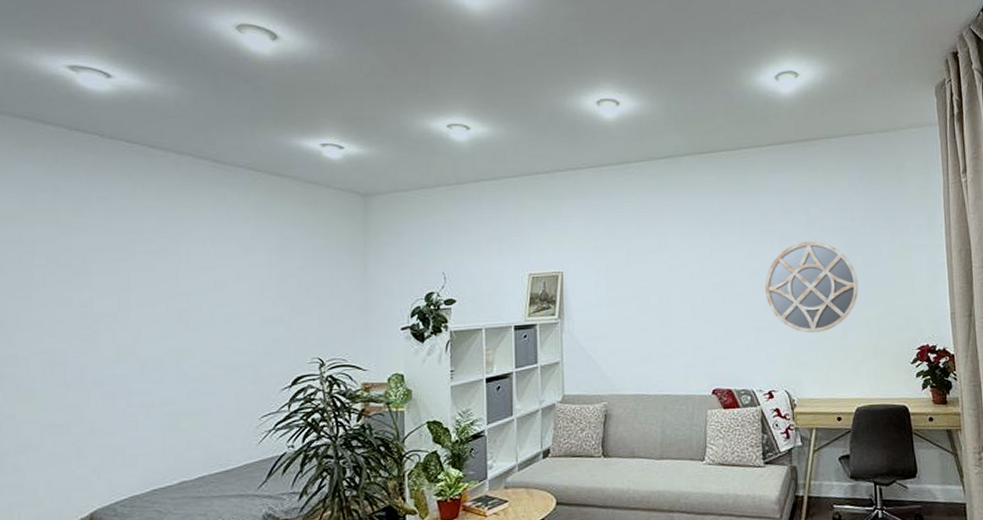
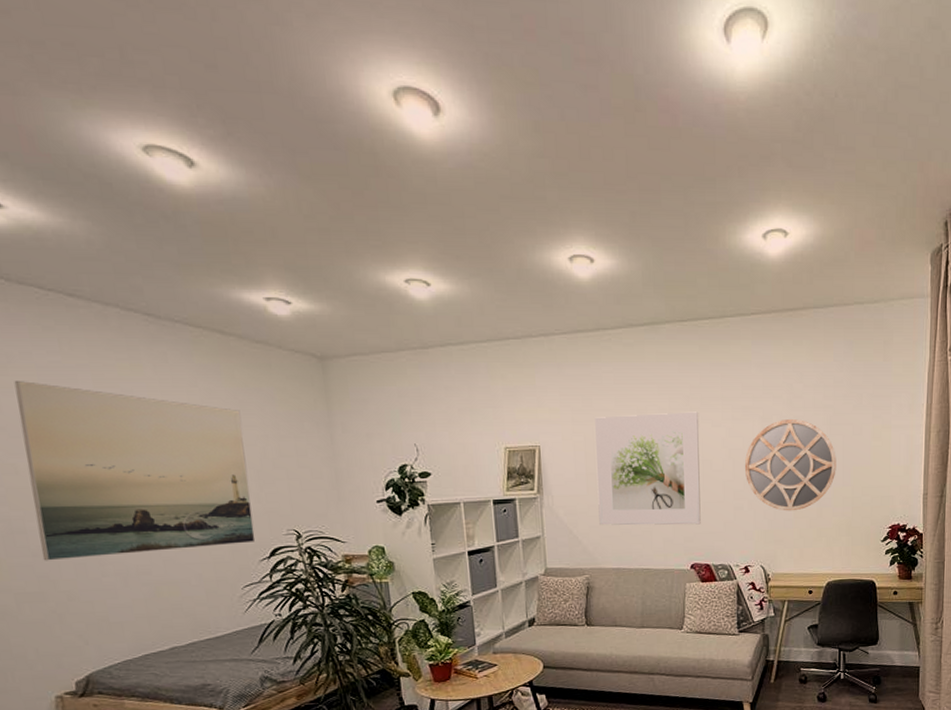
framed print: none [75,222,284,392] -> present [14,381,256,561]
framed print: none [616,236,722,350] -> present [595,411,701,526]

